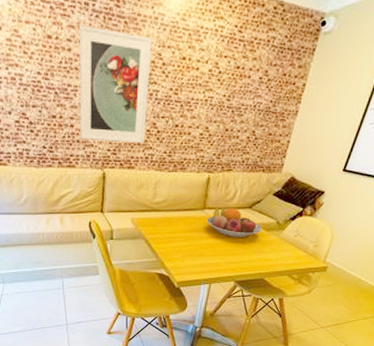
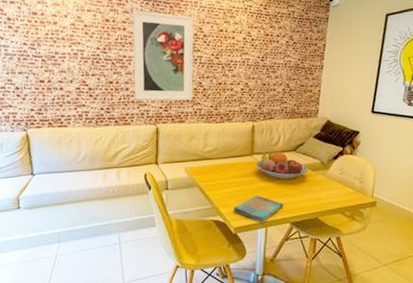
dish towel: none [178,252,231,279] -> present [233,195,284,223]

